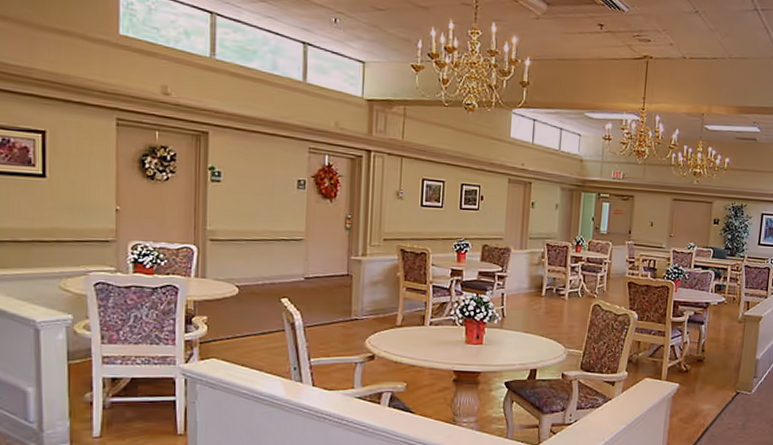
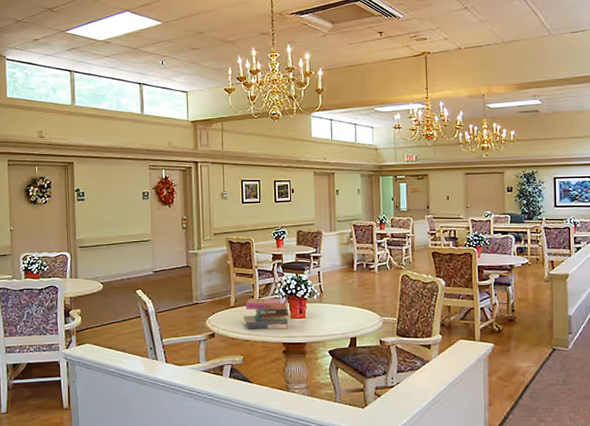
books: none [410,318,466,356] -> present [243,298,290,329]

